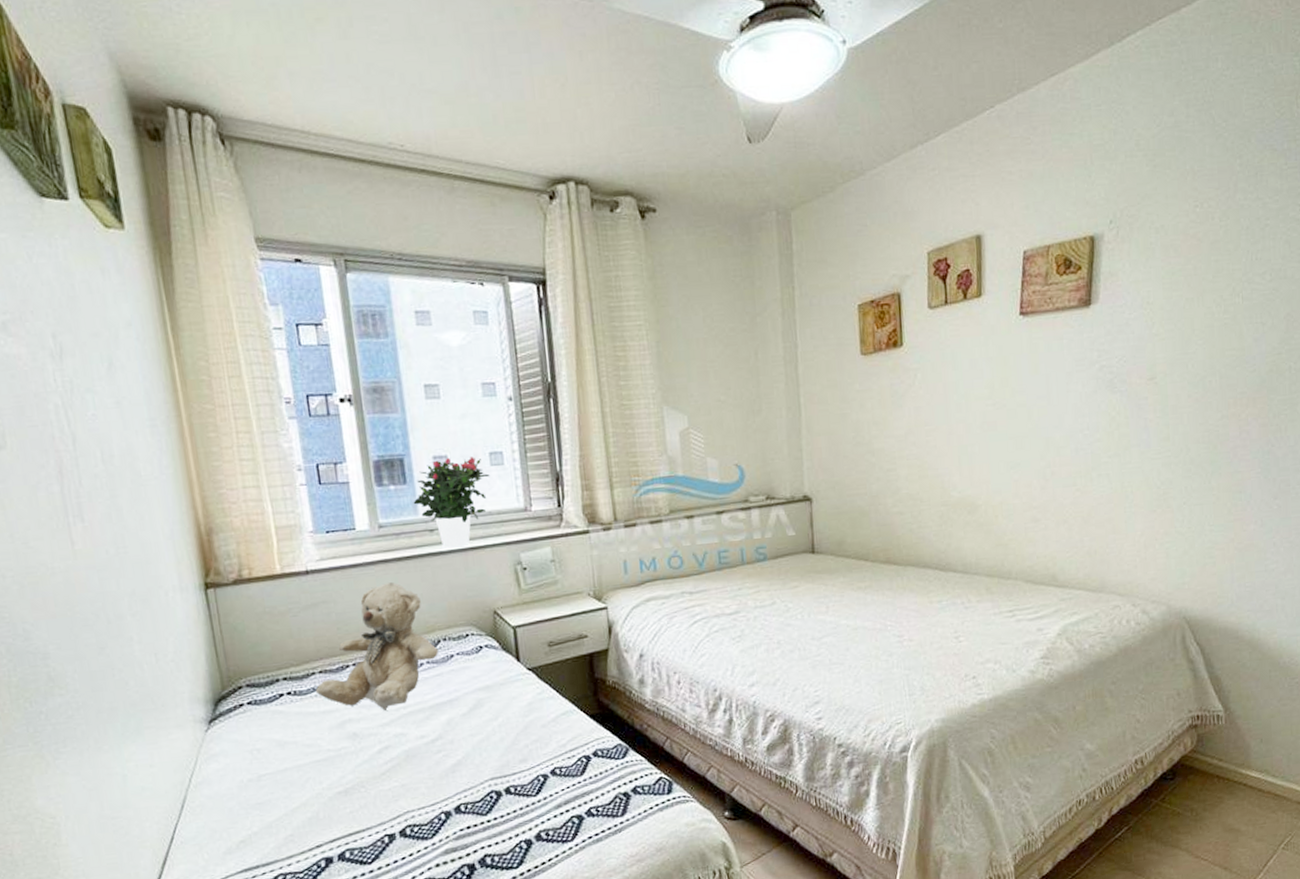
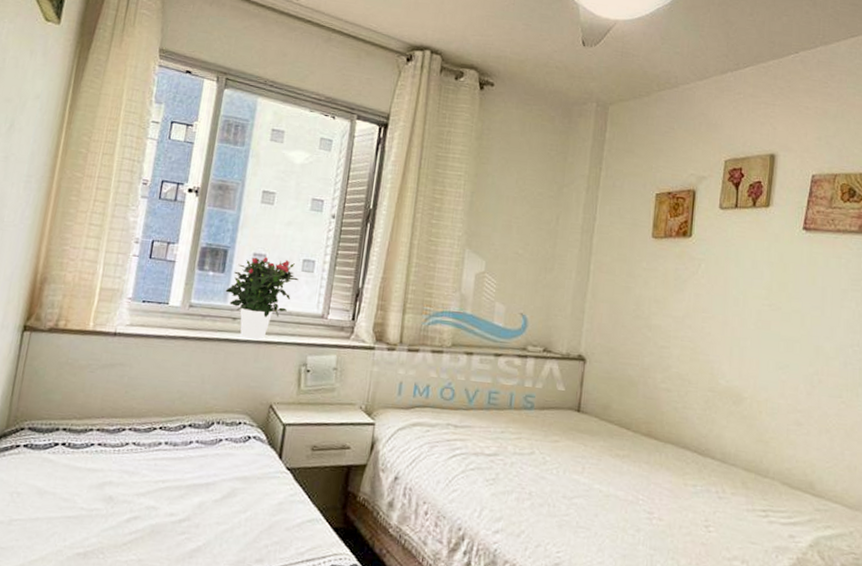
teddy bear: present [315,581,438,710] -> none [87,357,210,480]

